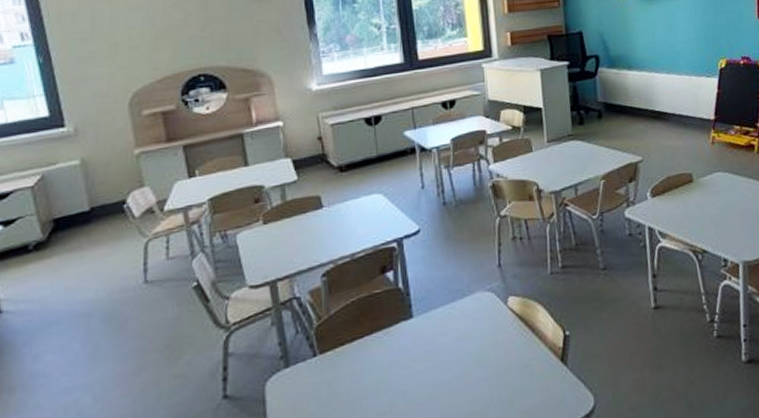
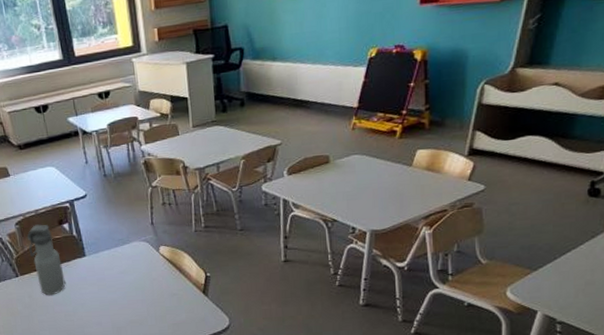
water bottle: none [335,274,382,383] -> present [26,224,66,296]

